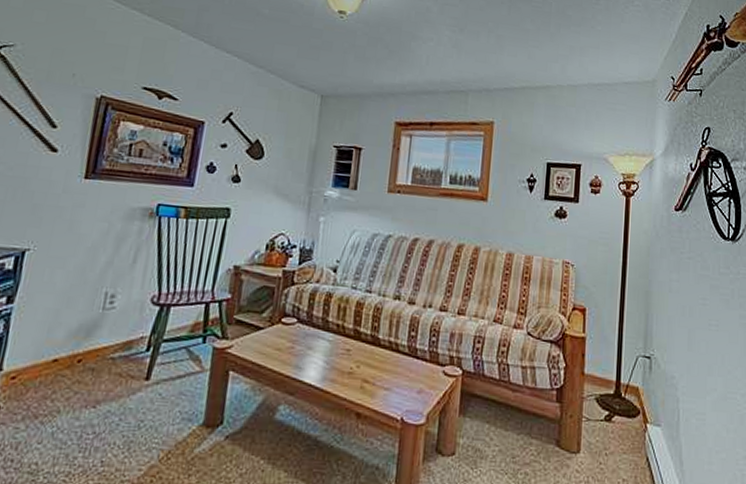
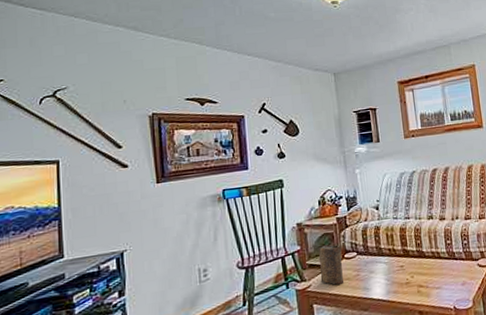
book: none [245,301,280,354] -> present [317,244,345,285]

